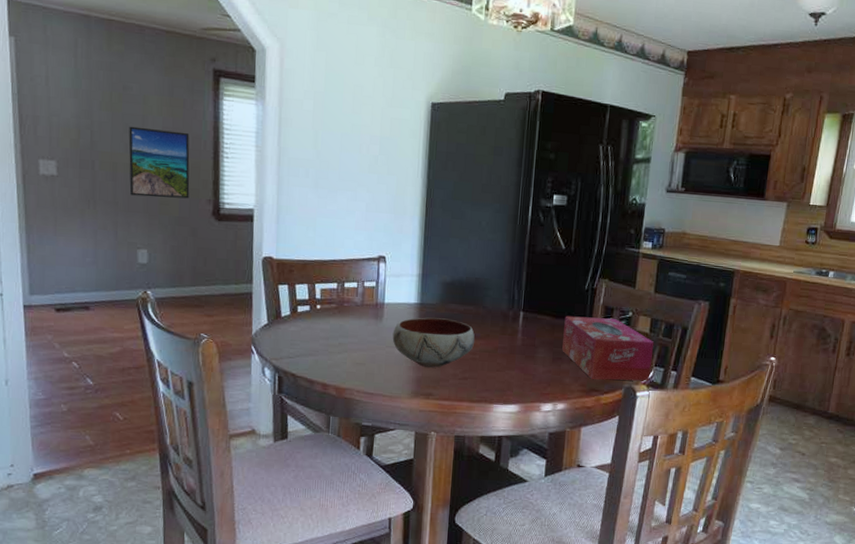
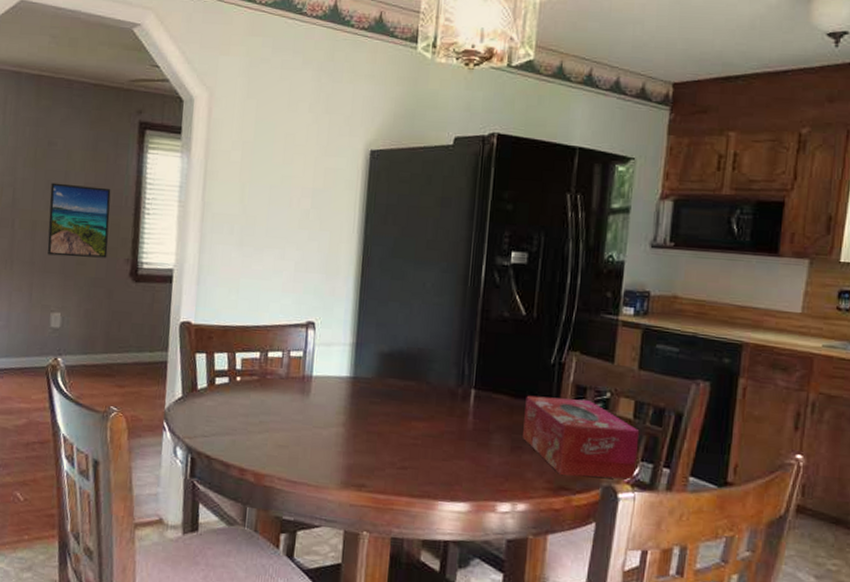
bowl: present [392,317,476,368] -> none [320,393,417,454]

